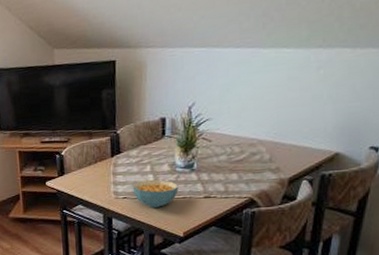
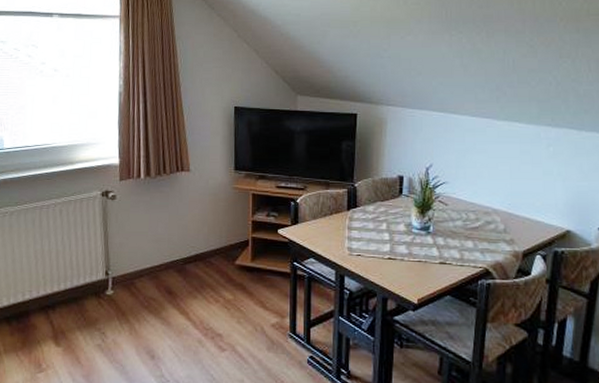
cereal bowl: present [132,179,179,208] -> none [367,238,414,269]

